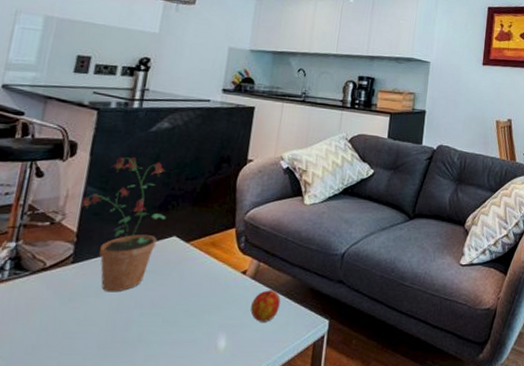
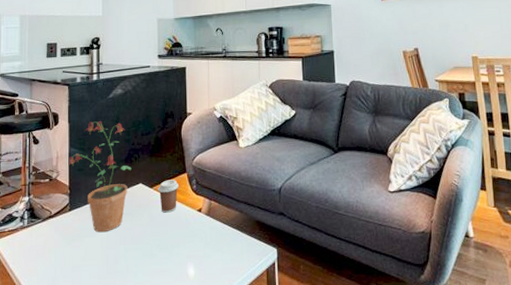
coffee cup: none [195,234,223,273] -> present [158,179,179,213]
apple: present [250,290,281,322] -> none [210,224,233,253]

